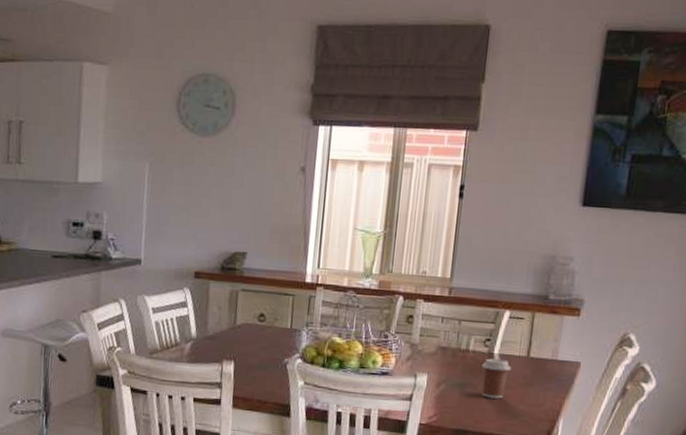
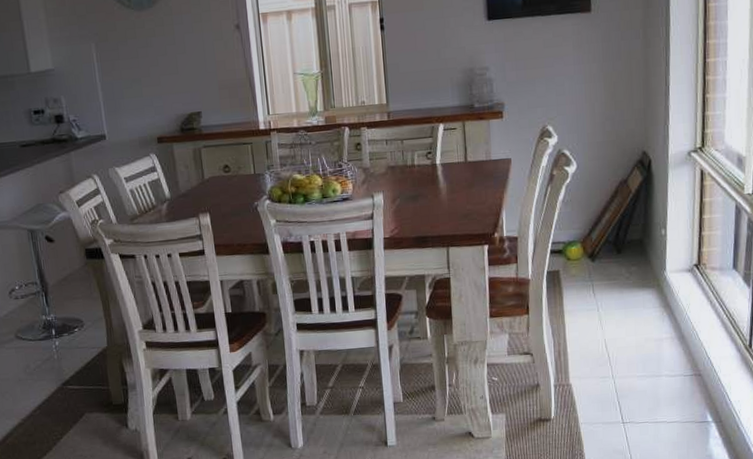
coffee cup: present [481,358,512,399] -> none [428,168,454,204]

